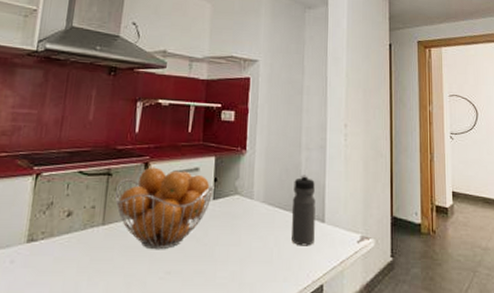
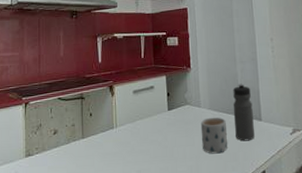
fruit basket: present [114,167,214,250] -> none [89,89,168,155]
mug: none [249,213,282,259] -> present [200,117,227,154]

